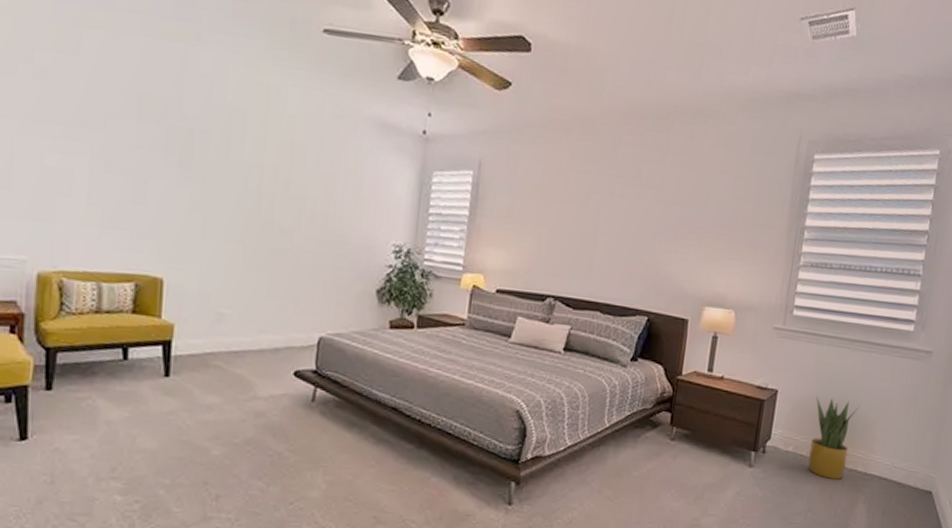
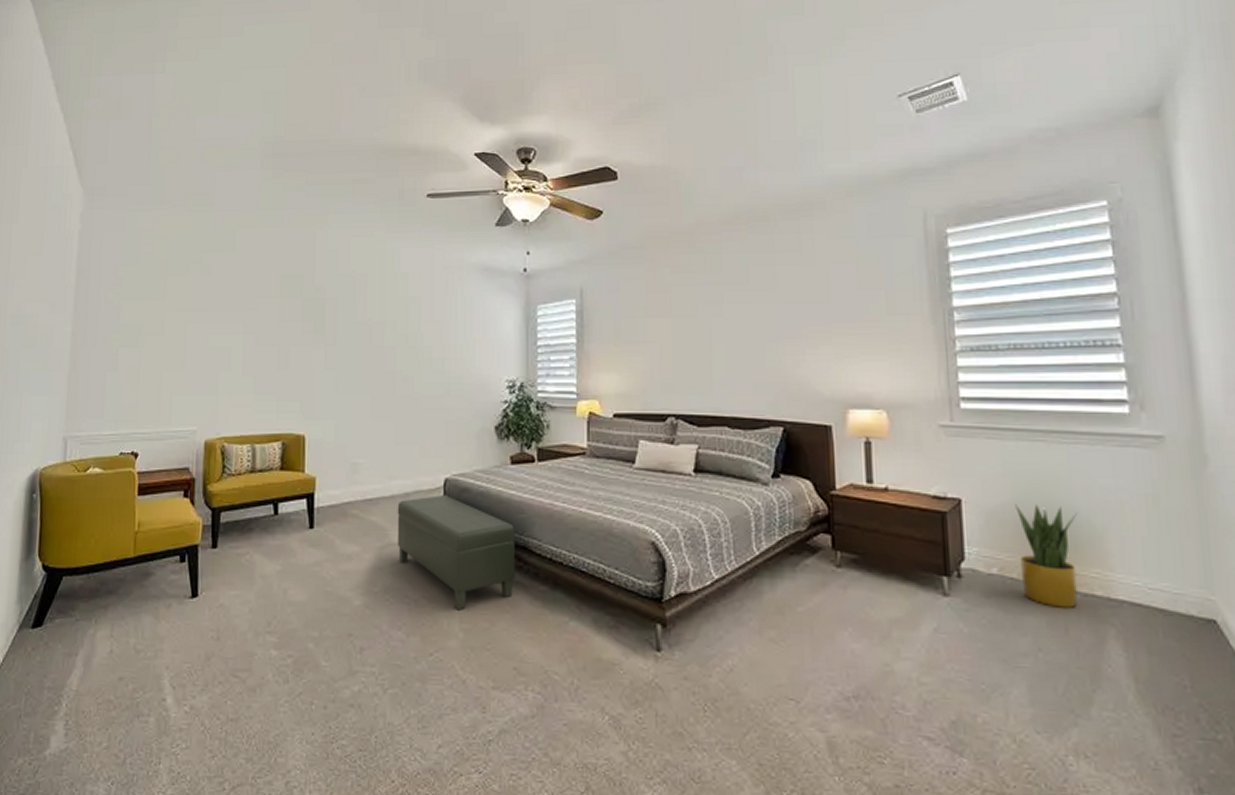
ottoman: none [264,353,387,464] -> present [397,495,515,611]

